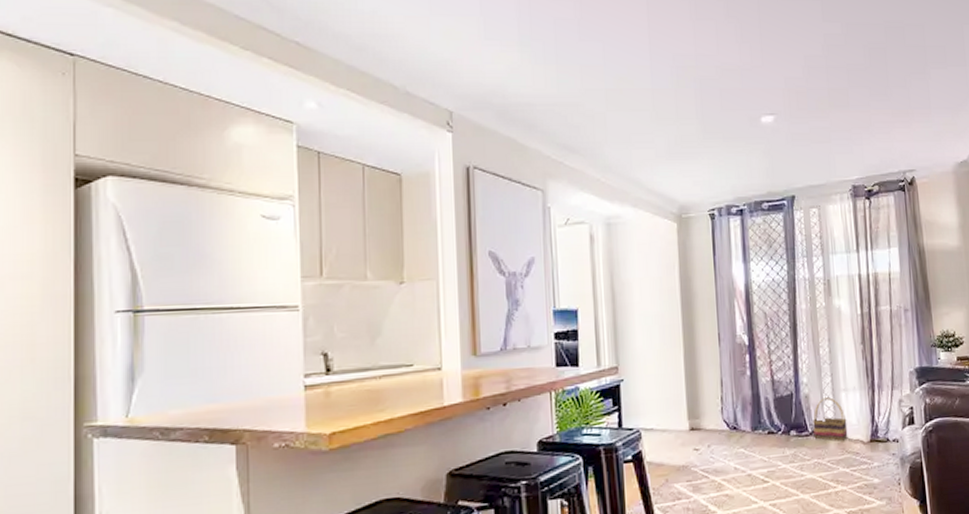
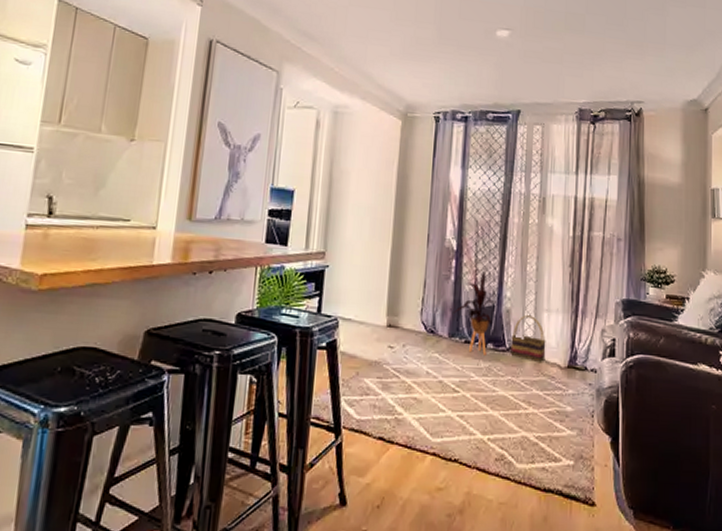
house plant: none [753,361,794,443] -> present [453,271,496,356]

